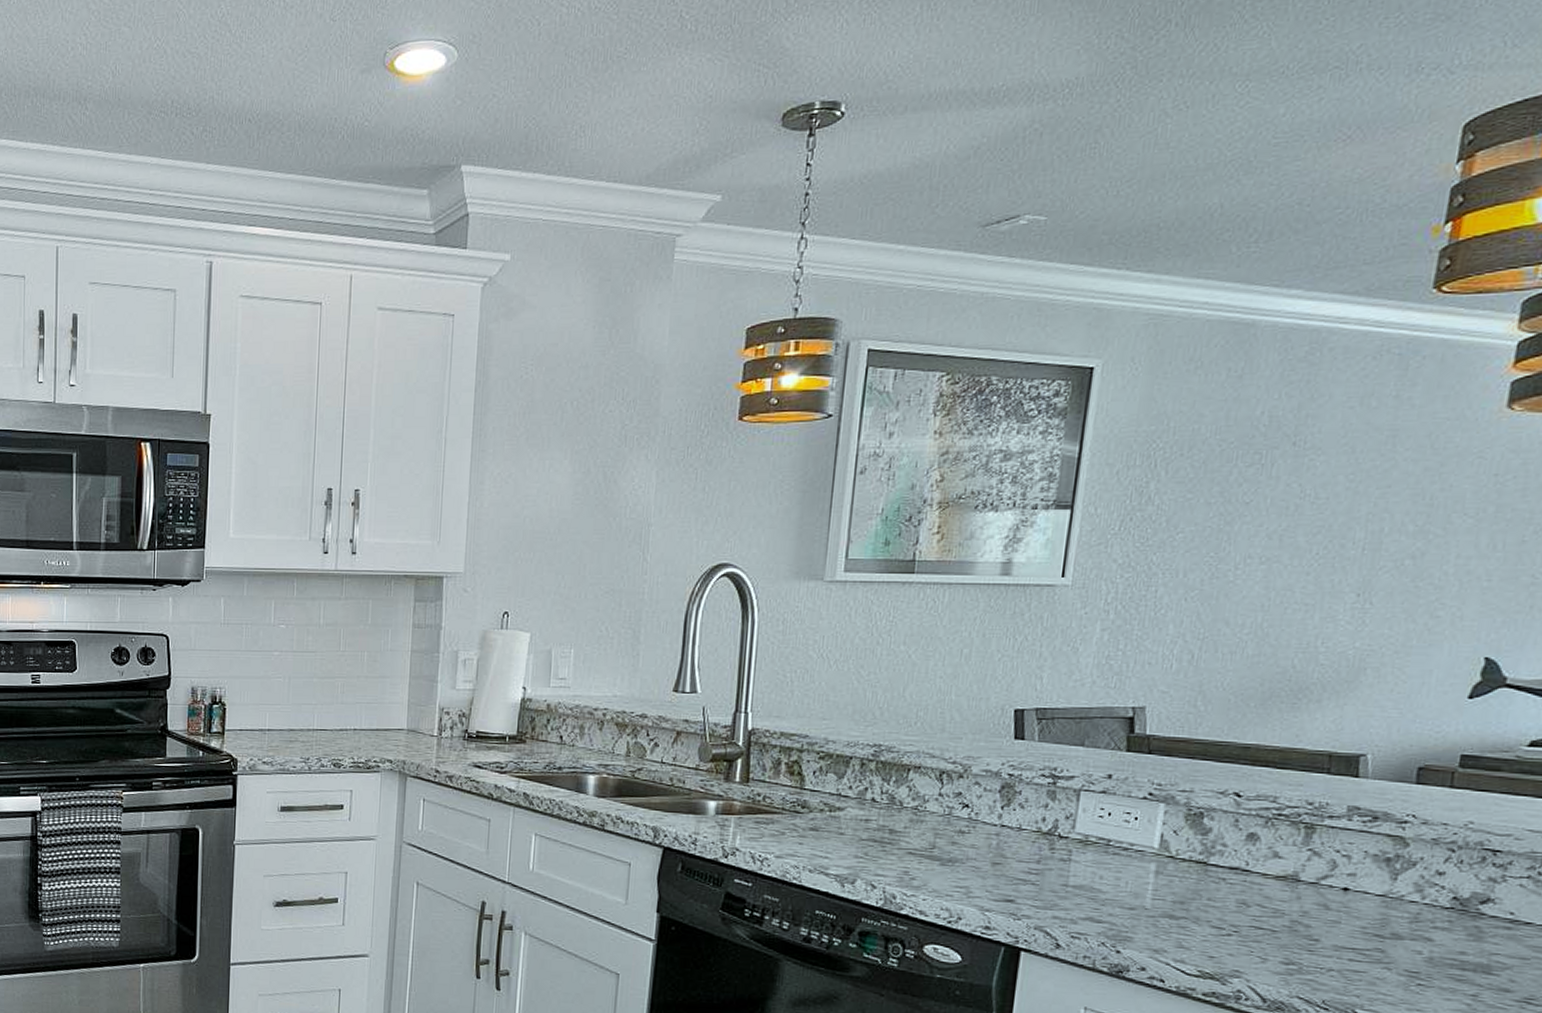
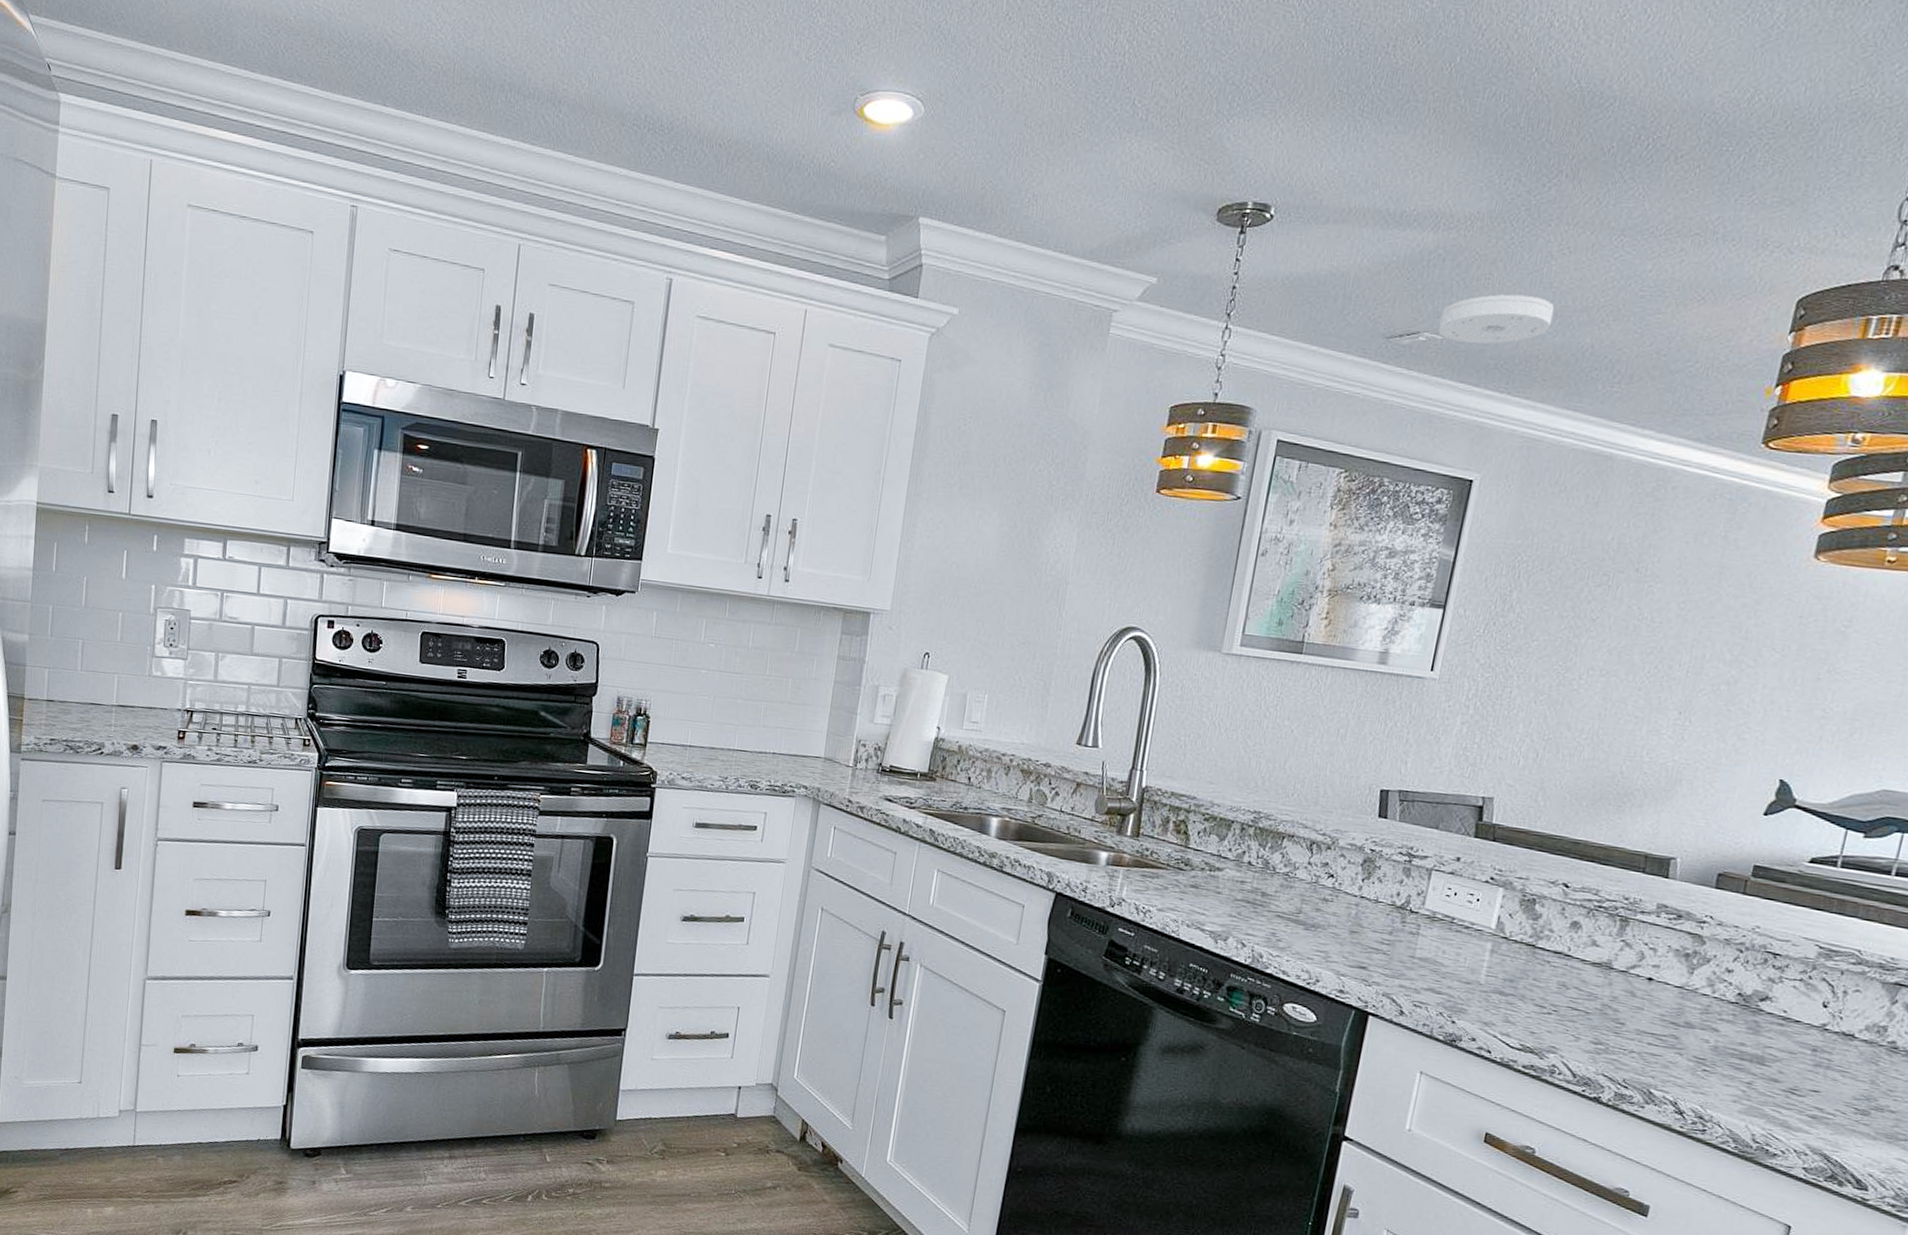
smoke detector: none [1041,160,1174,221] -> present [1438,294,1555,344]

